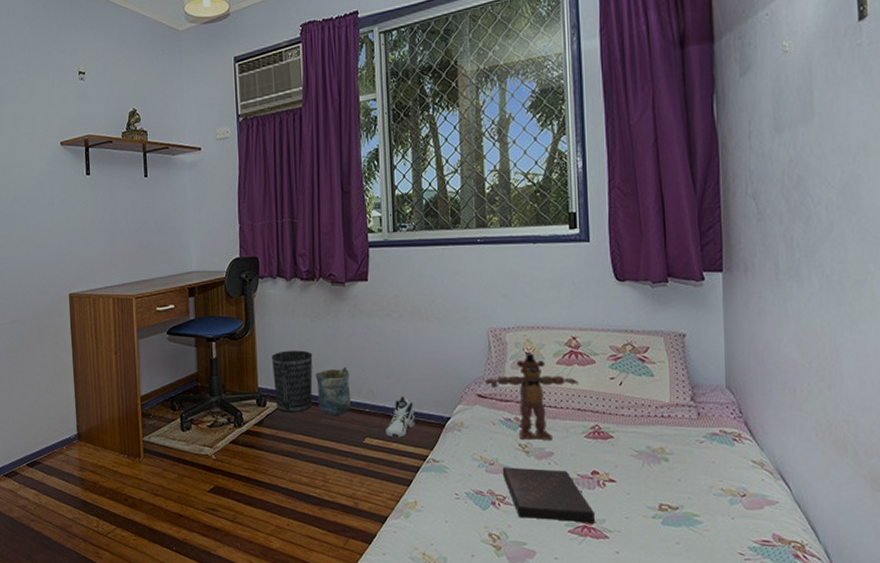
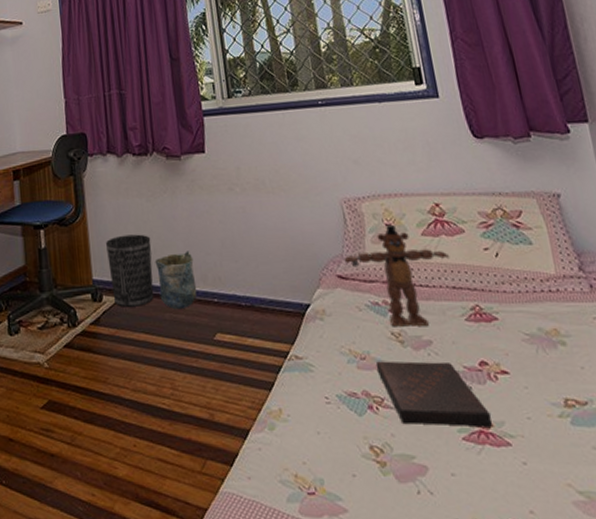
sneaker: present [386,396,415,438] -> none [238,281,271,332]

